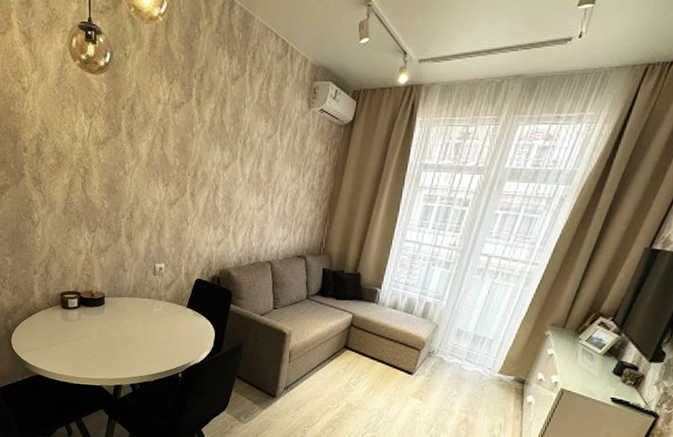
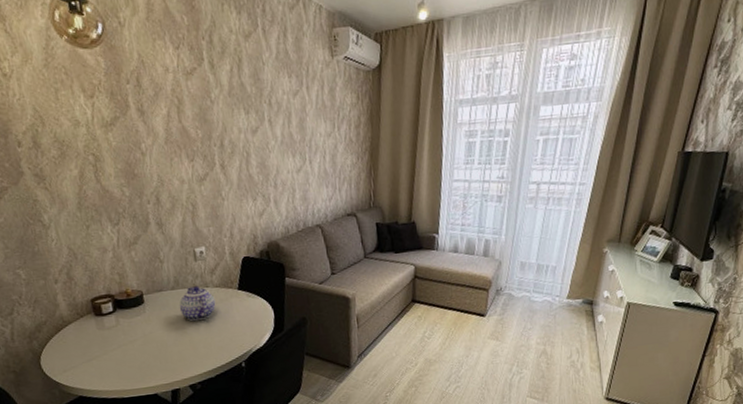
teapot: none [133,297,166,329] -> present [179,286,216,322]

